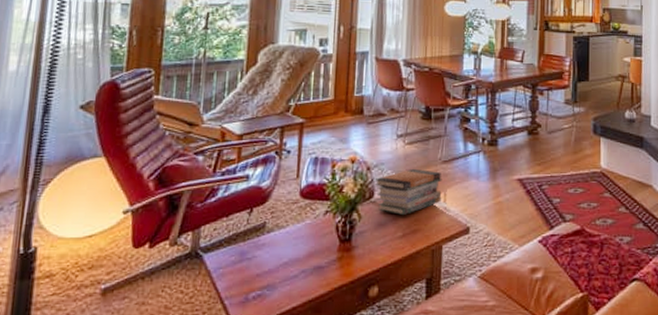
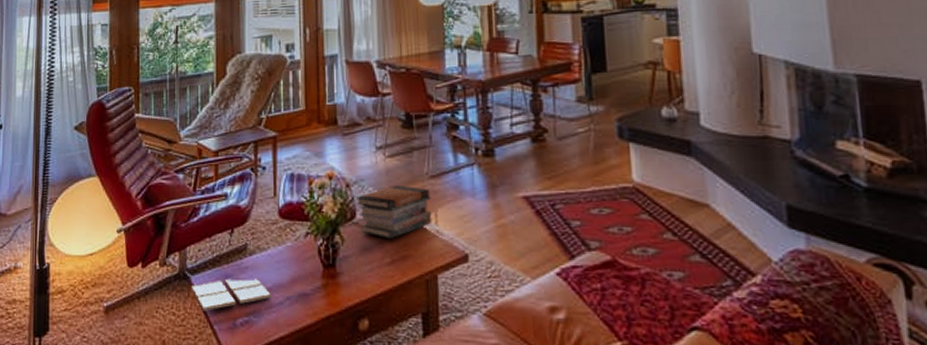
drink coaster: none [203,253,287,288] -> present [192,277,271,312]

